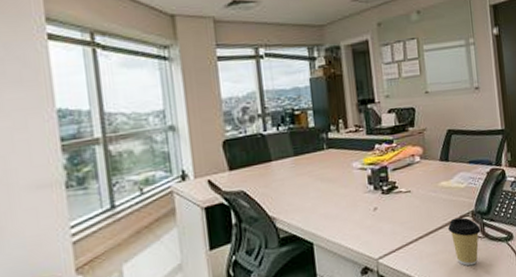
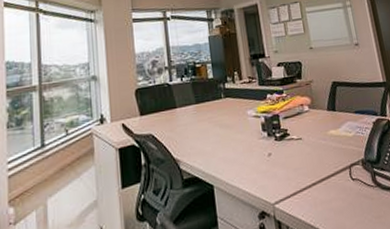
coffee cup: present [448,217,481,266] -> none [340,165,373,216]

